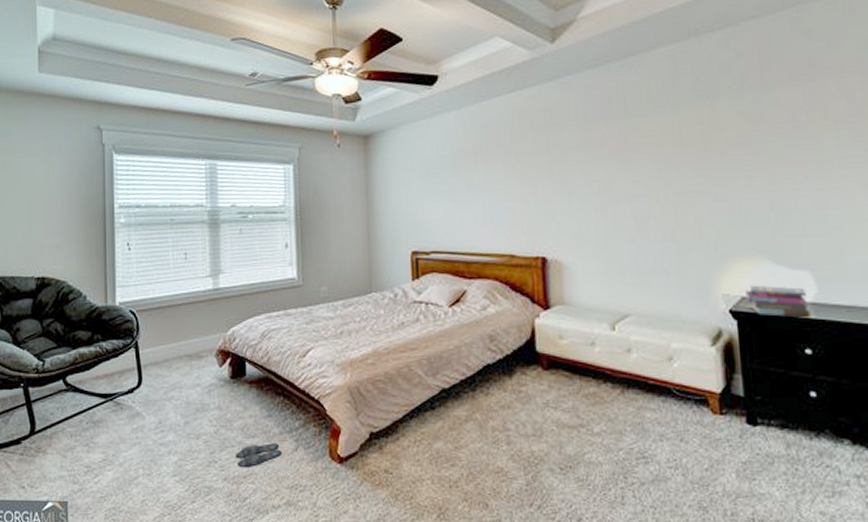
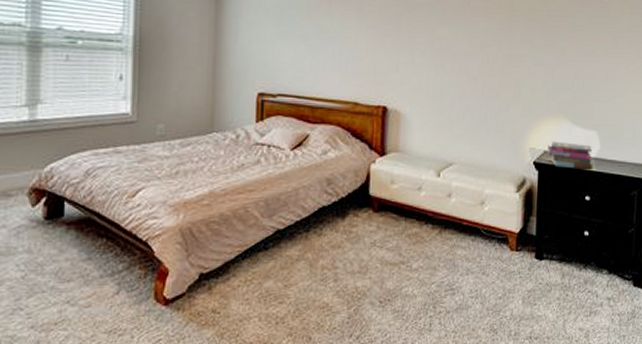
slippers: present [236,443,282,469] -> none [47,287,101,315]

